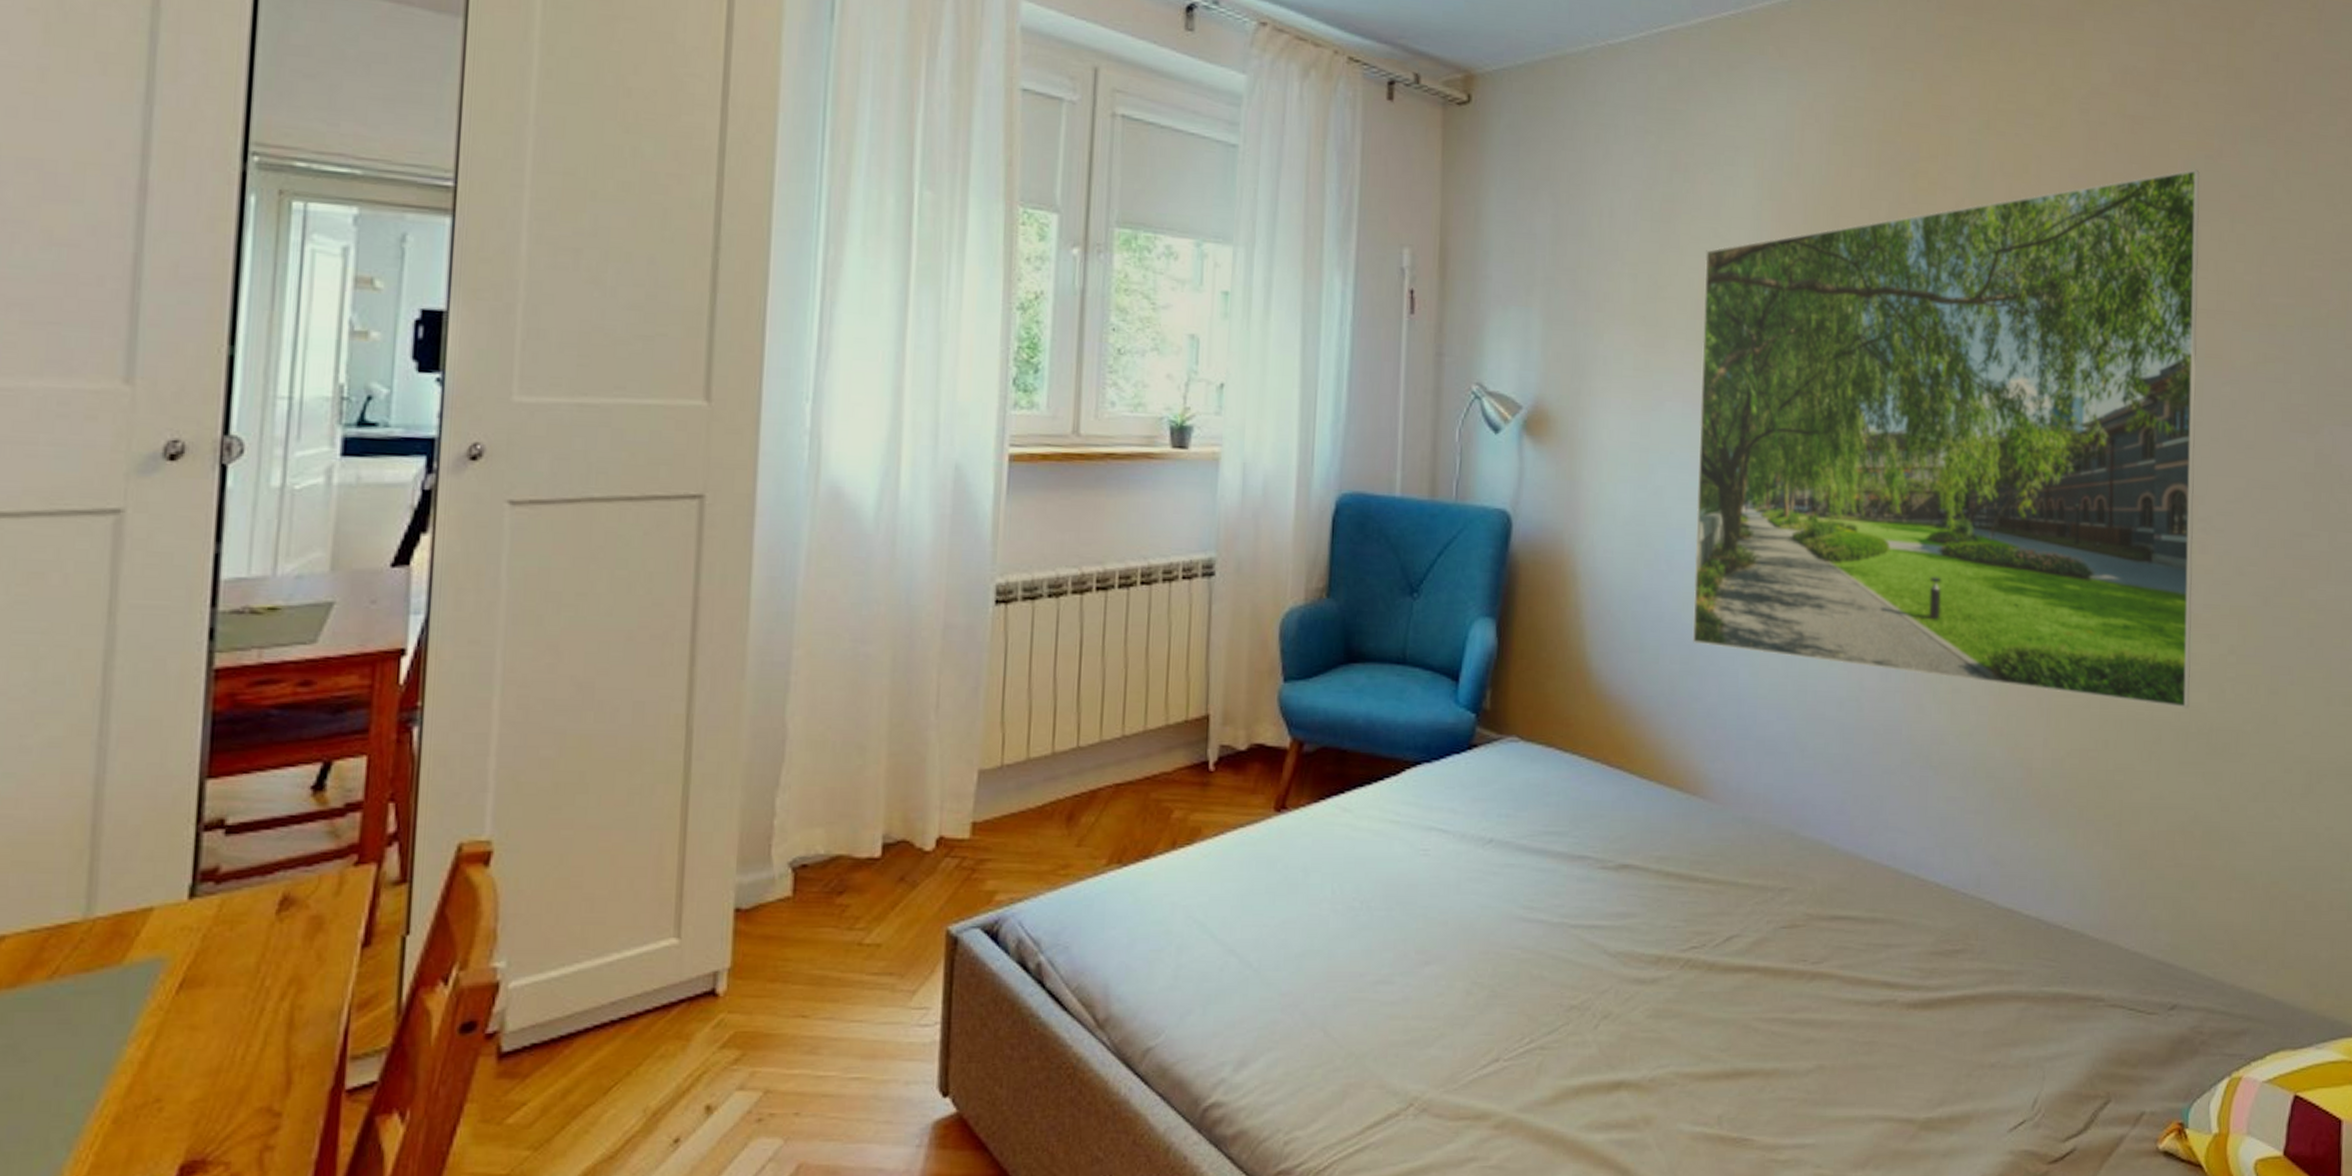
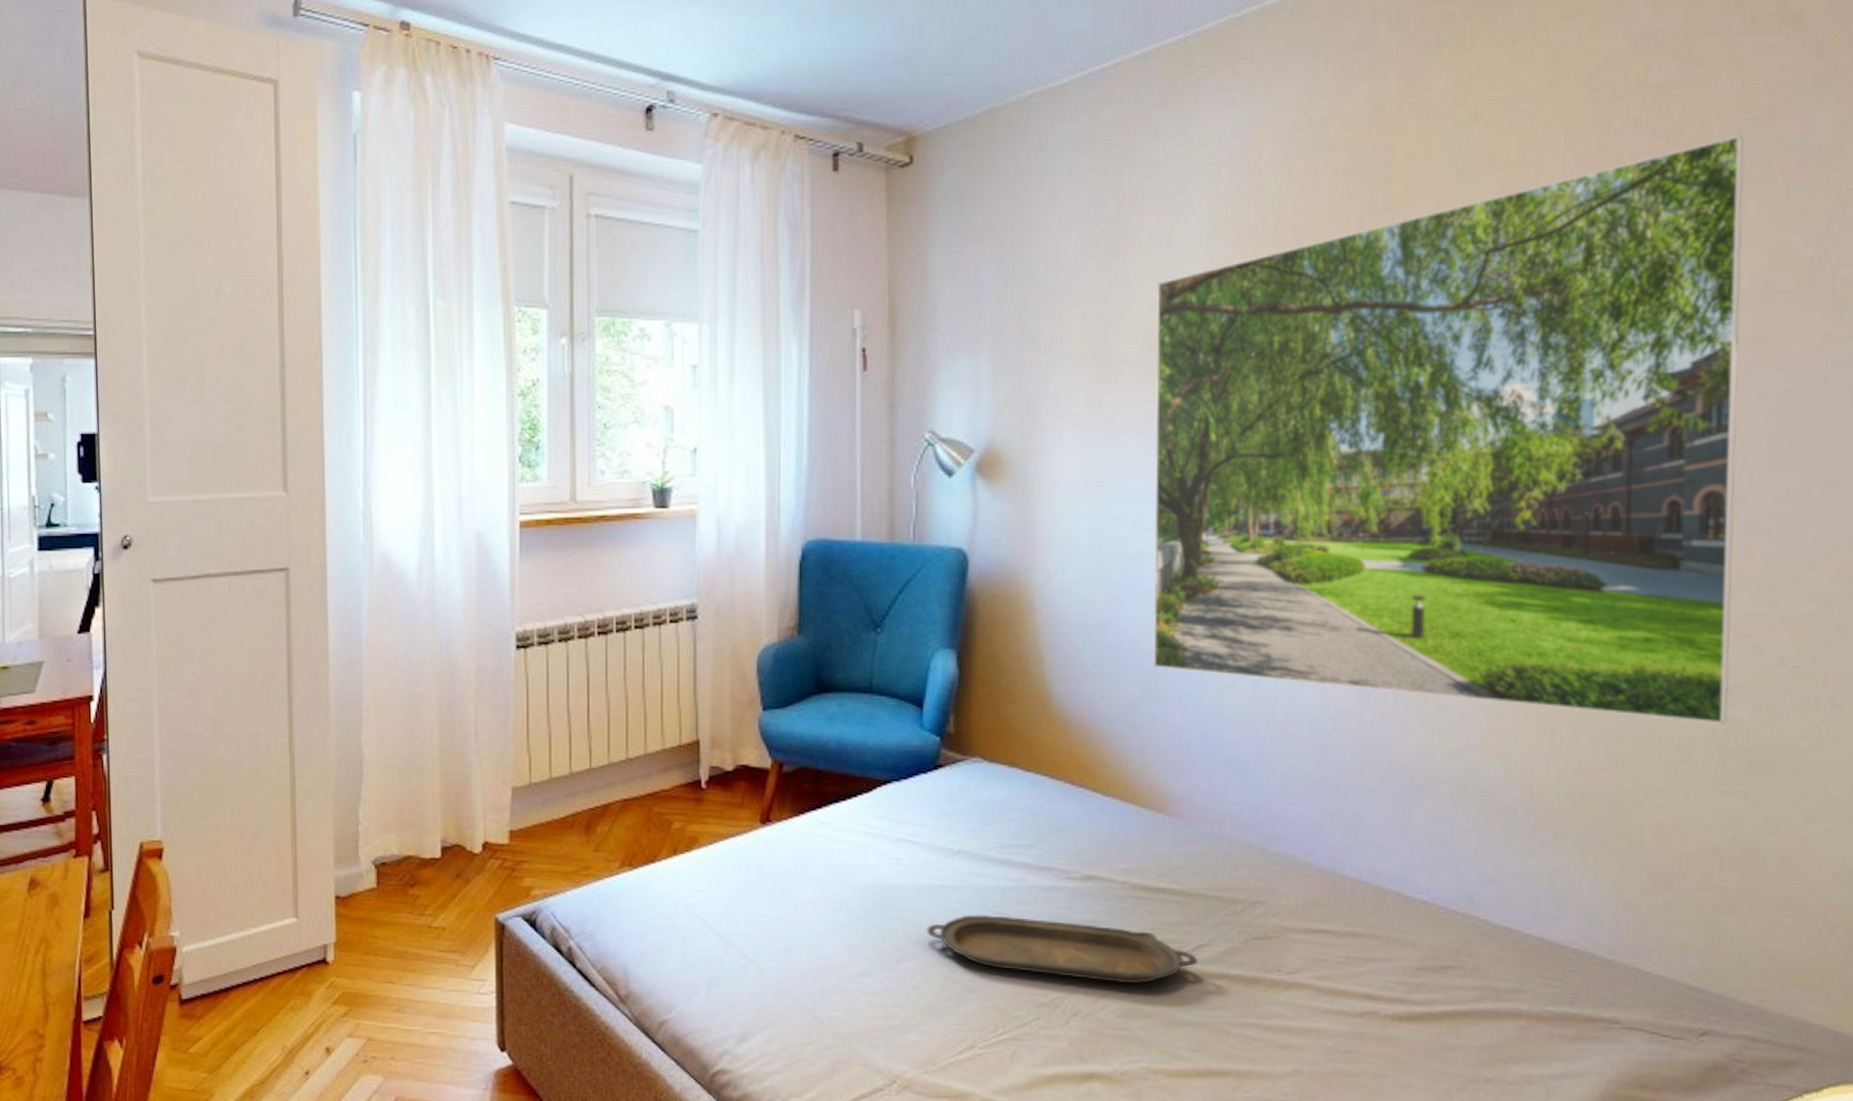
serving tray: none [1453,910,1729,981] -> present [927,915,1199,984]

